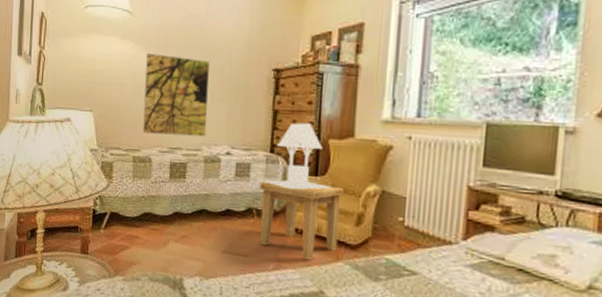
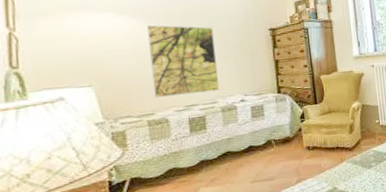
side table: present [259,181,345,259] -> none [274,108,340,168]
table lamp: present [265,122,333,190] -> none [277,66,330,119]

